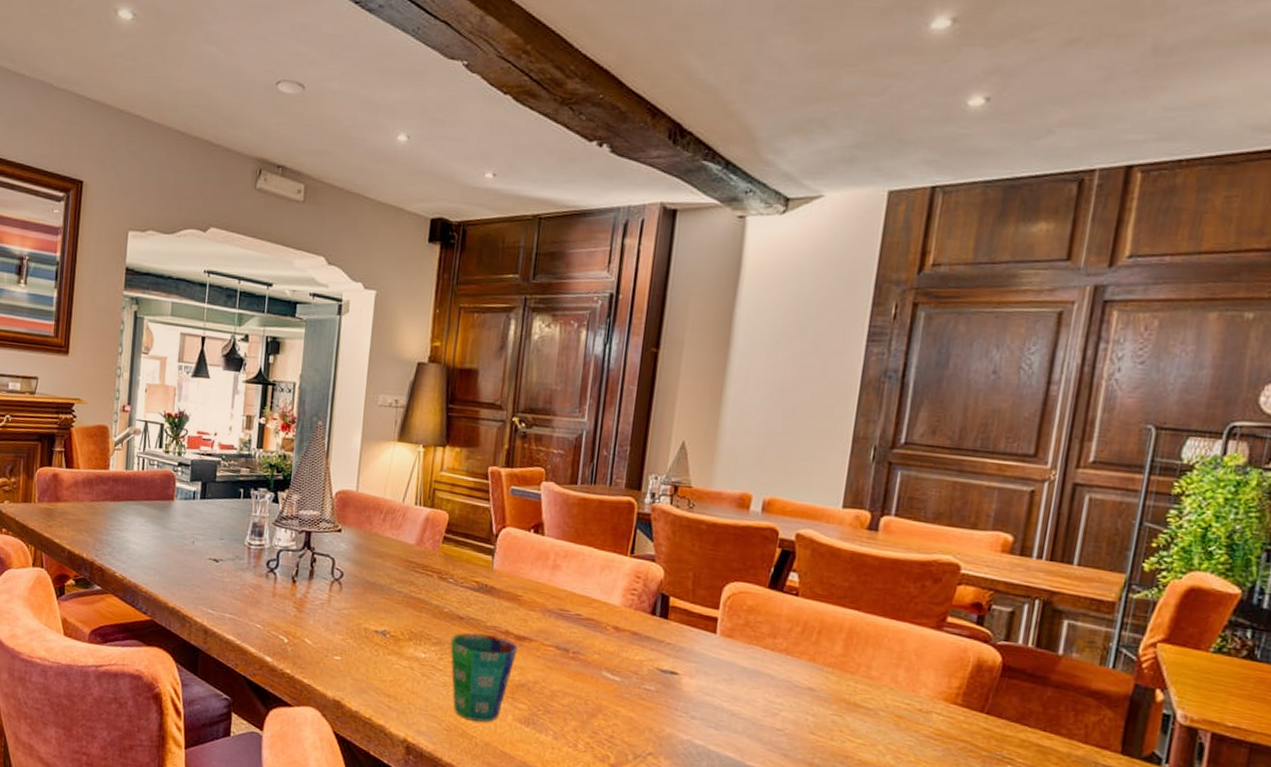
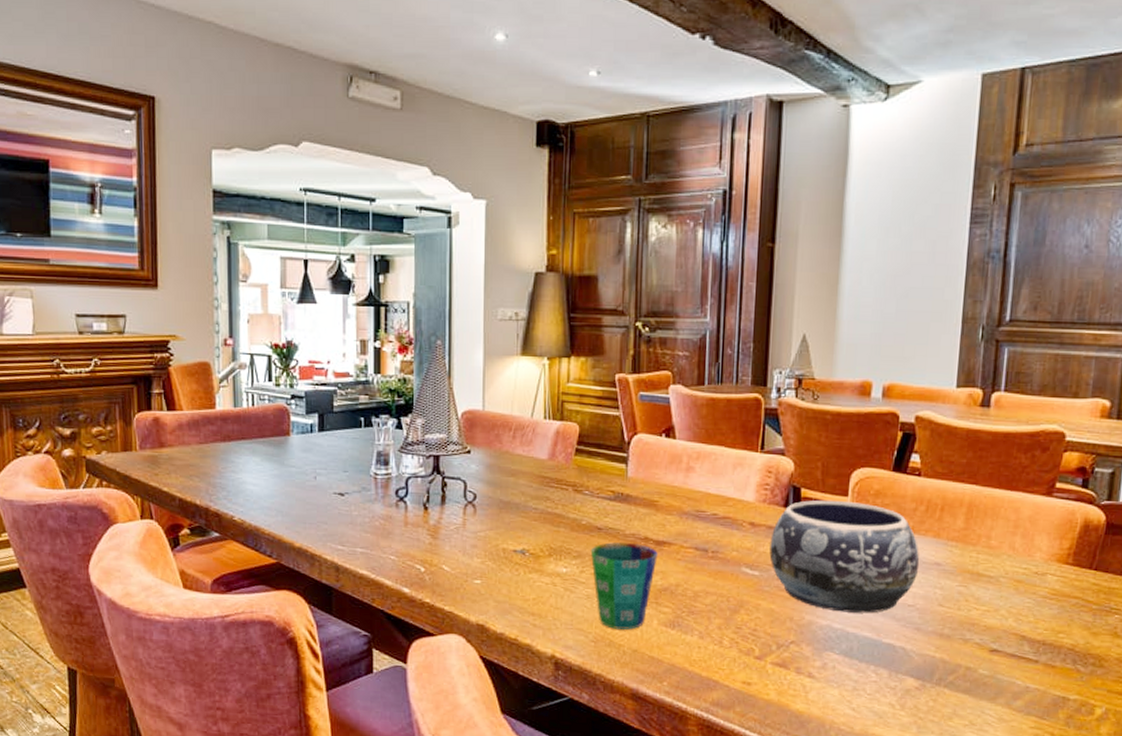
decorative bowl: none [632,609,792,733] -> present [769,499,920,613]

